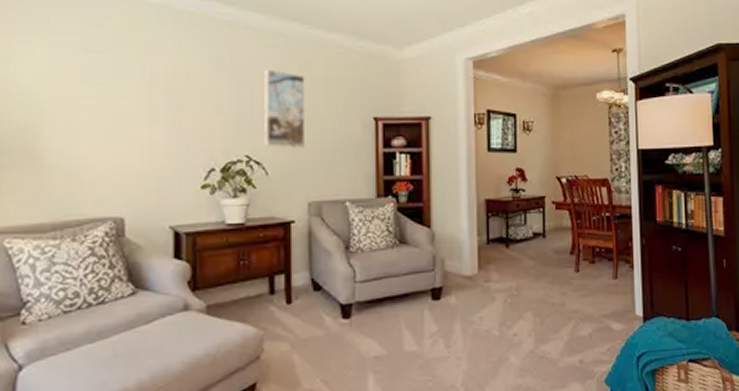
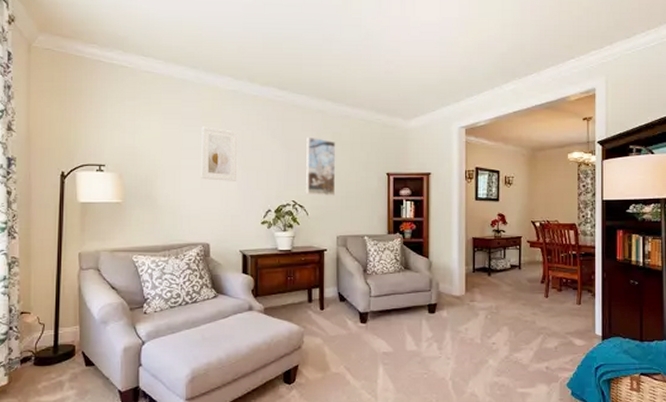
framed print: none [111,53,166,130] -> present [201,126,238,181]

